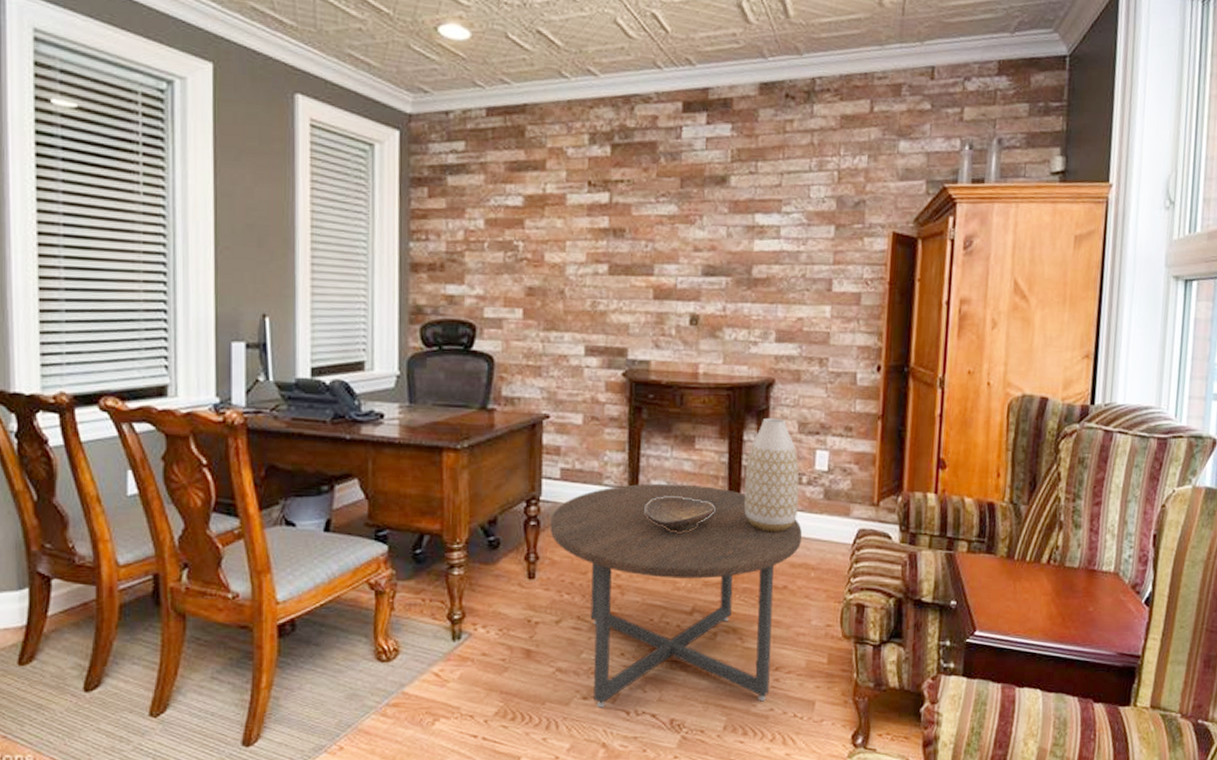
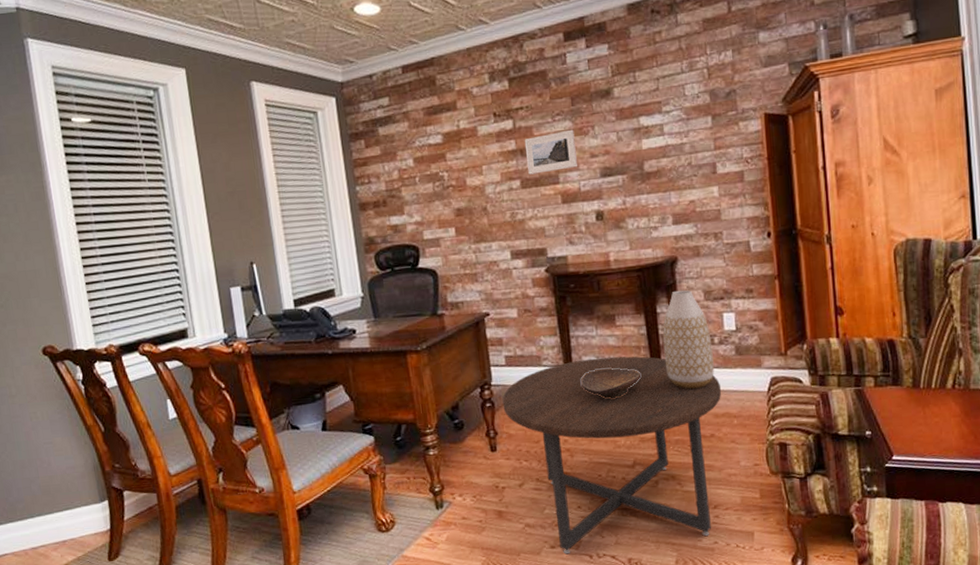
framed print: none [618,215,679,261] -> present [524,129,578,175]

